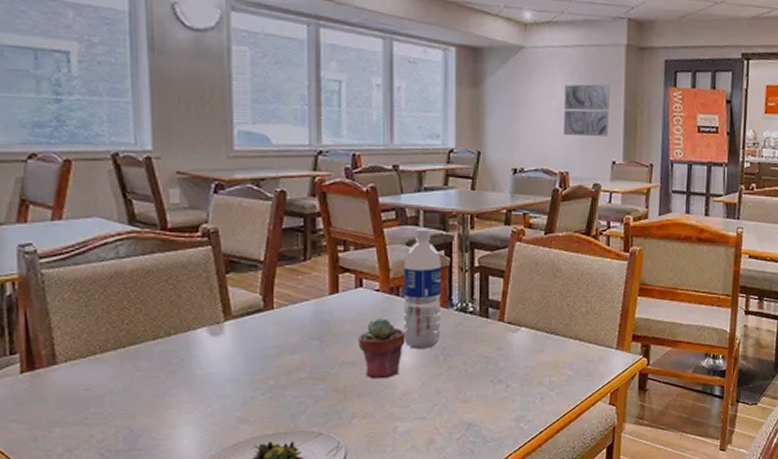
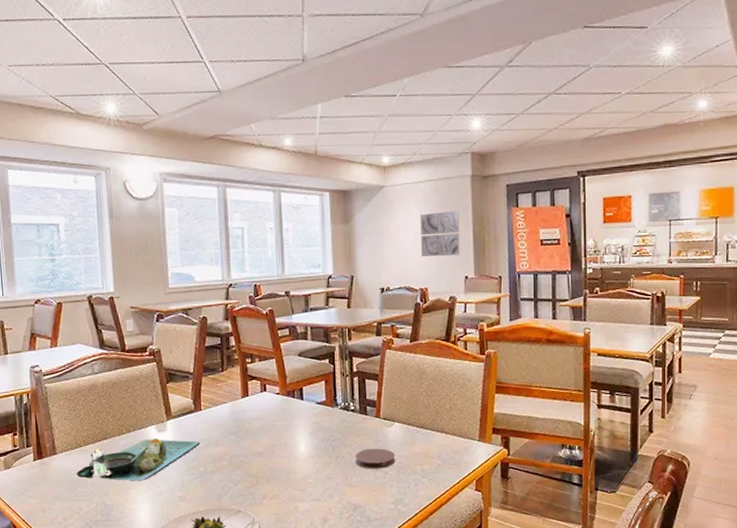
platter: none [88,343,271,399] -> present [76,438,201,481]
potted succulent: present [359,318,406,379] -> none [265,416,301,467]
water bottle: present [404,228,441,349] -> none [297,341,329,442]
coaster: none [471,357,520,381] -> present [355,448,396,469]

